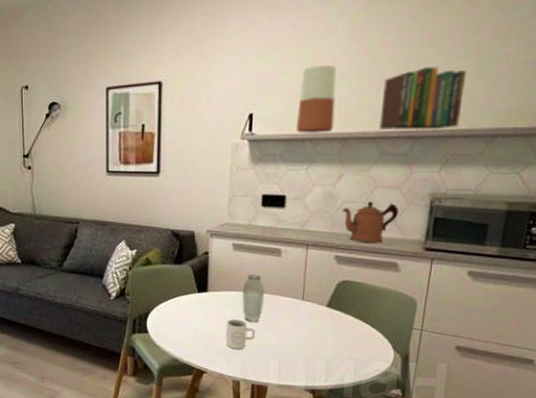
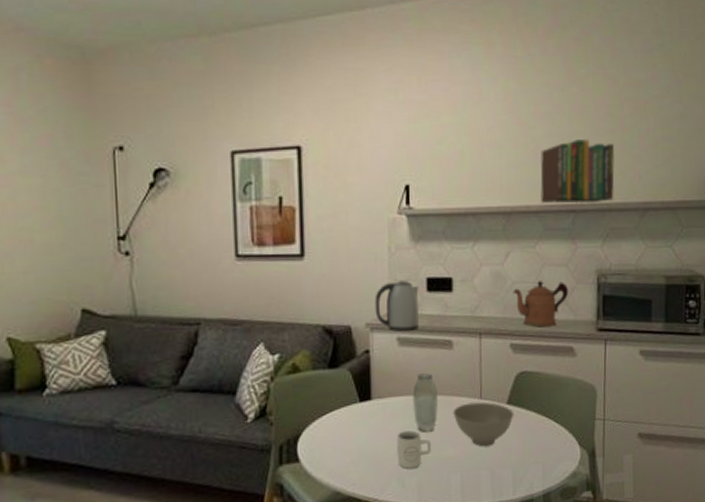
kettle: none [215,195,255,240] -> present [374,280,420,333]
bowl: none [276,302,333,340] -> present [452,402,514,447]
vase: present [297,65,337,133] -> none [457,134,496,207]

